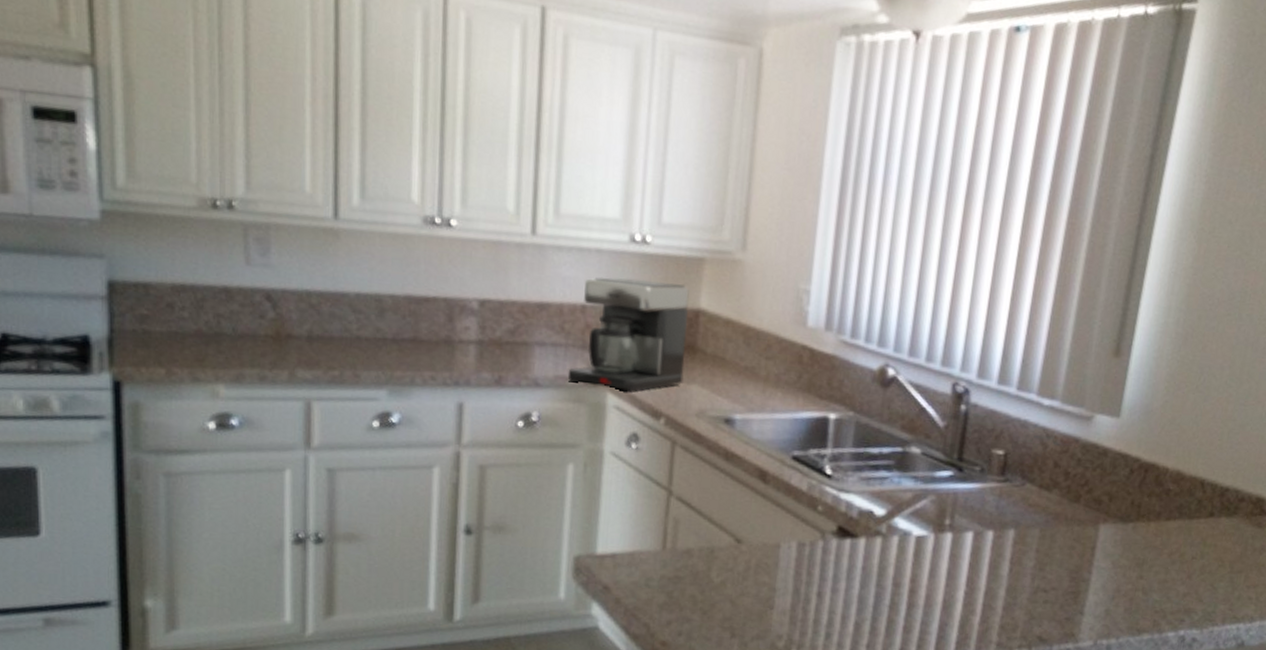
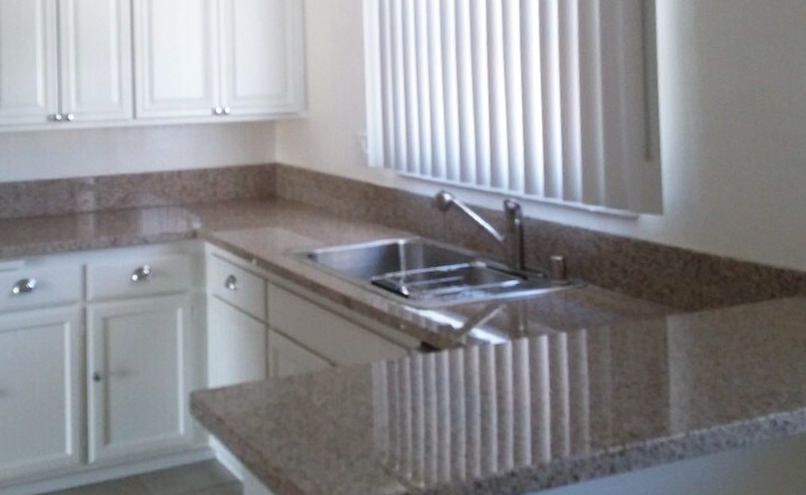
coffee maker: present [567,277,690,391] -> none [171,144,268,239]

